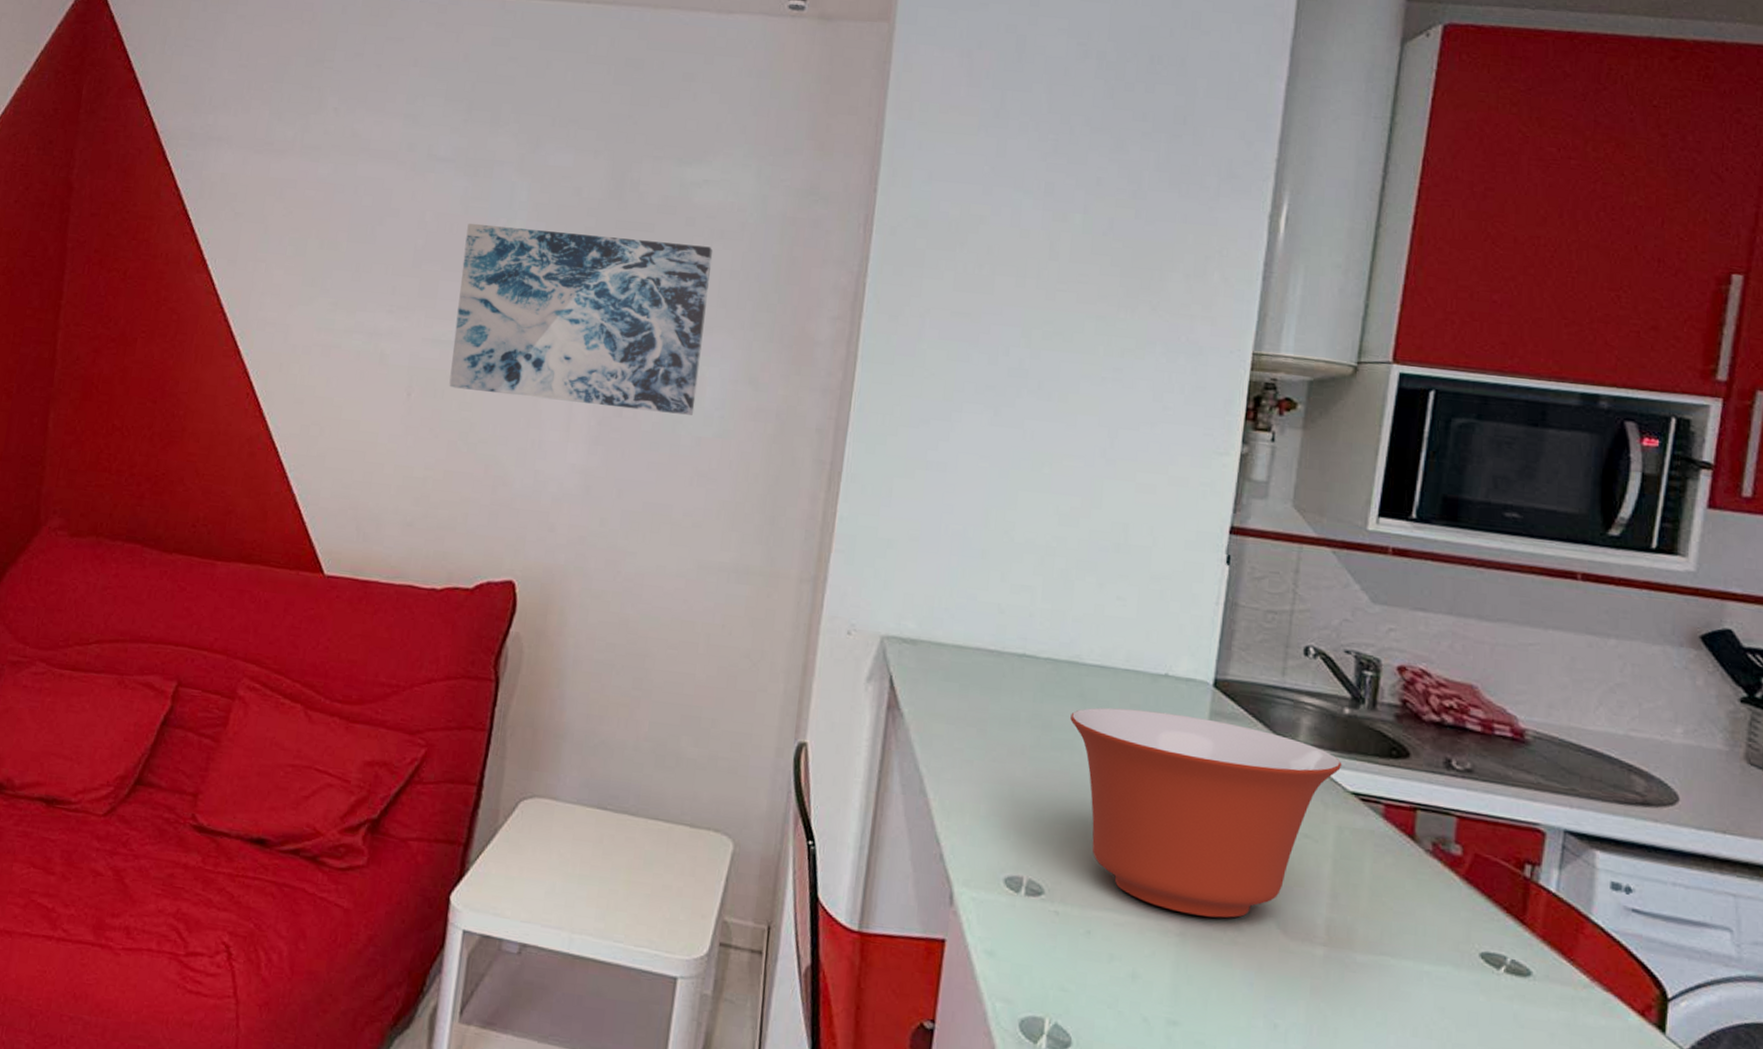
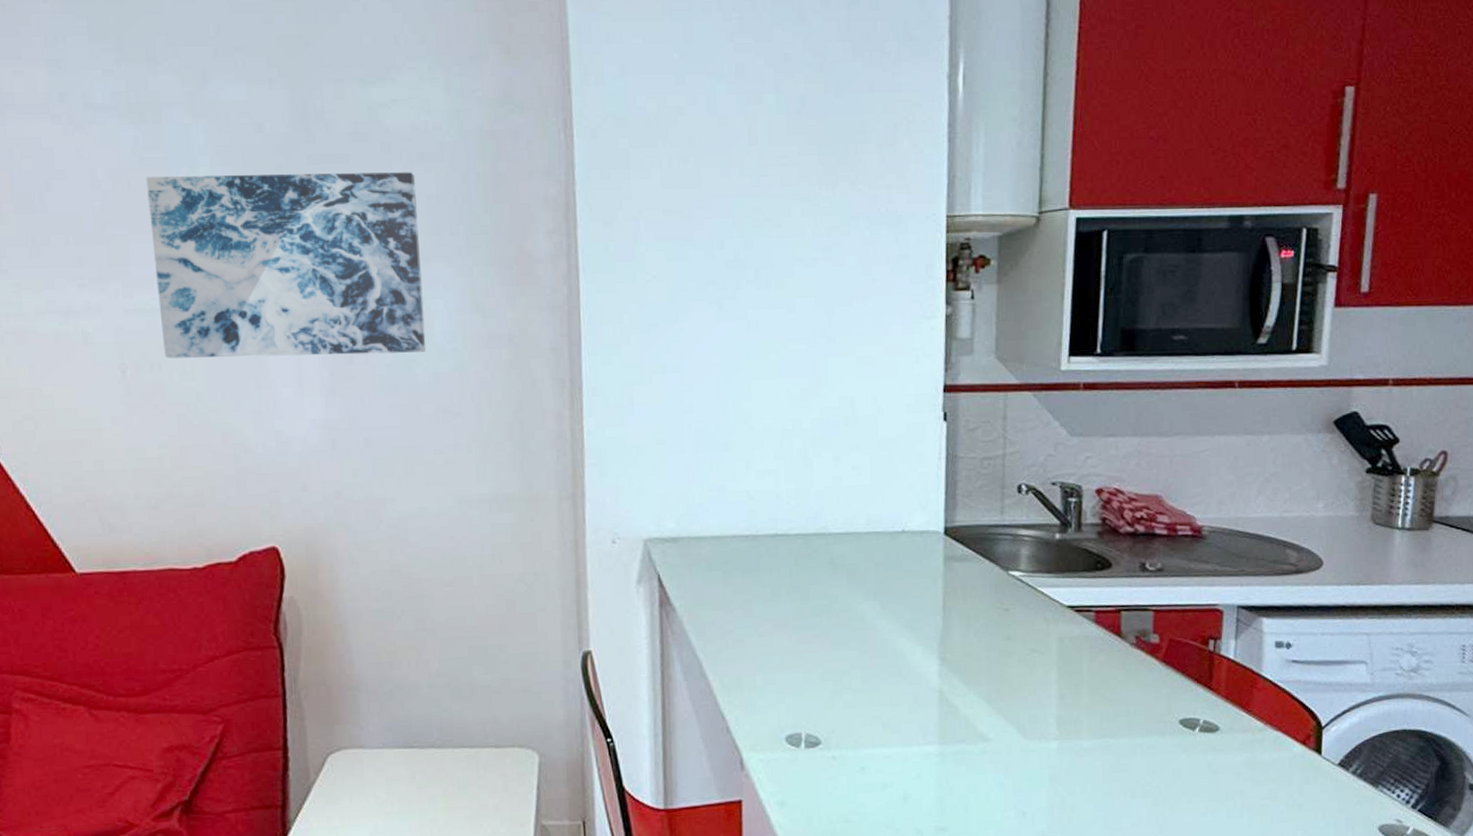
mixing bowl: present [1070,707,1342,918] -> none [824,564,1058,737]

